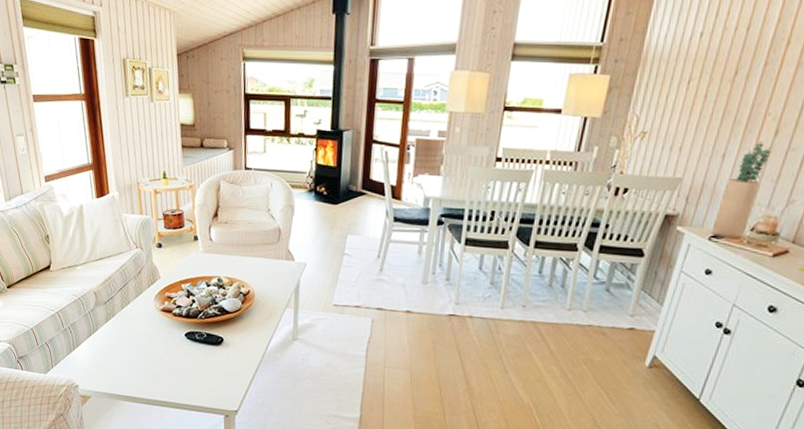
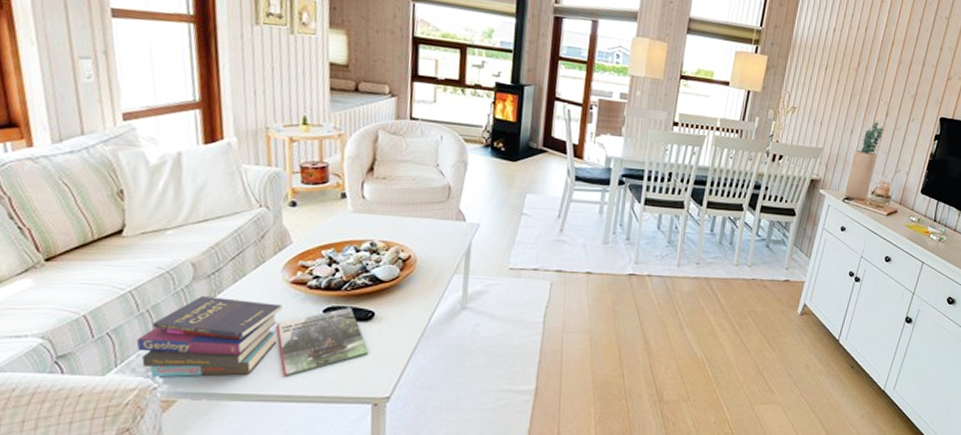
books: none [63,317,156,382] -> present [136,295,283,378]
magazine: none [153,333,220,386] -> present [277,308,369,376]

